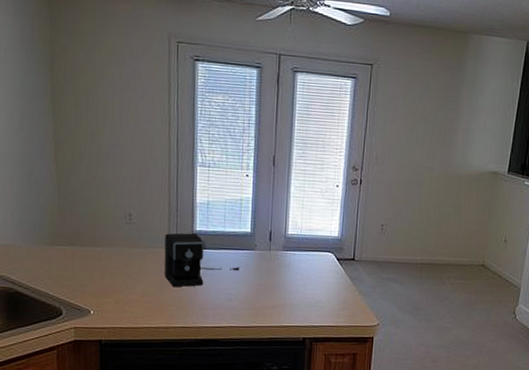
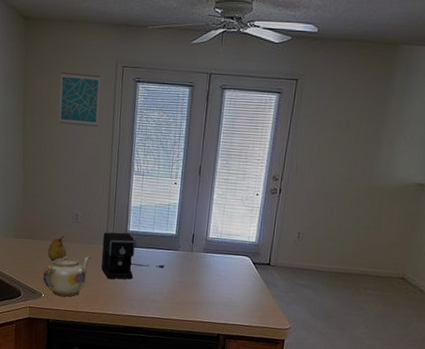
teapot: none [91,261,151,312] -> present [43,255,92,297]
fruit: none [94,240,120,271] -> present [47,235,67,261]
wall art: none [99,45,151,111] -> present [59,72,101,127]

